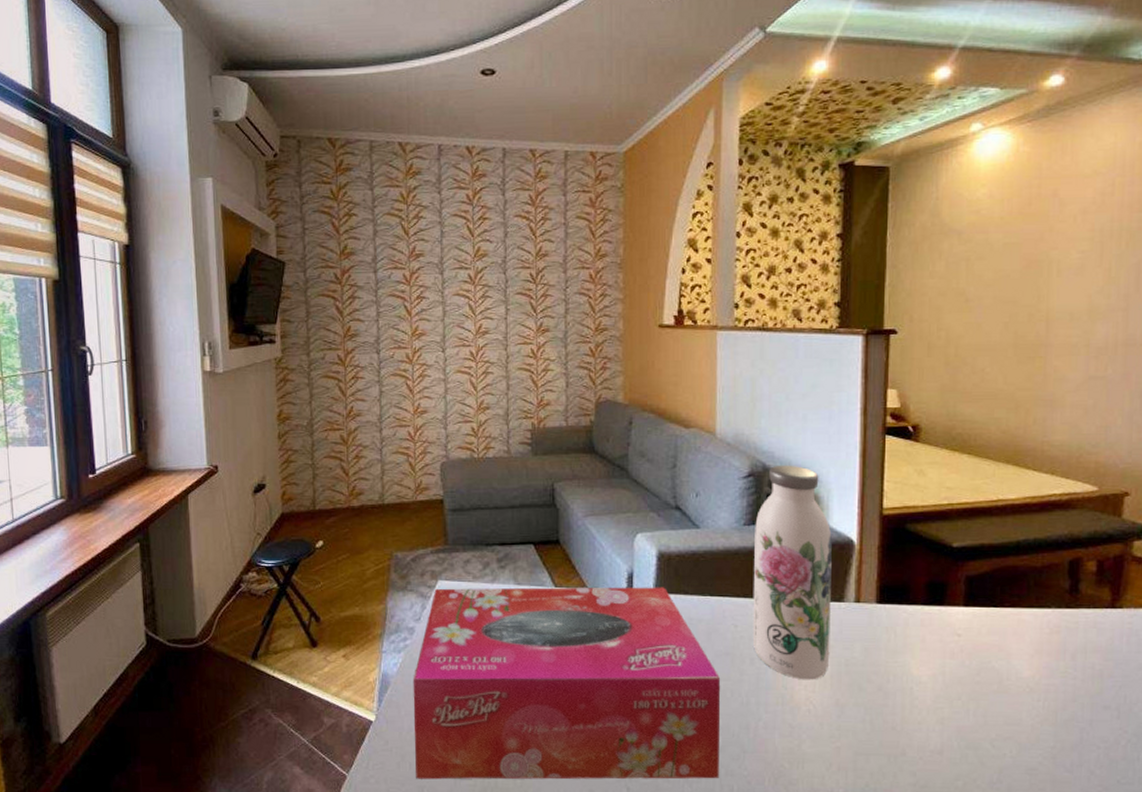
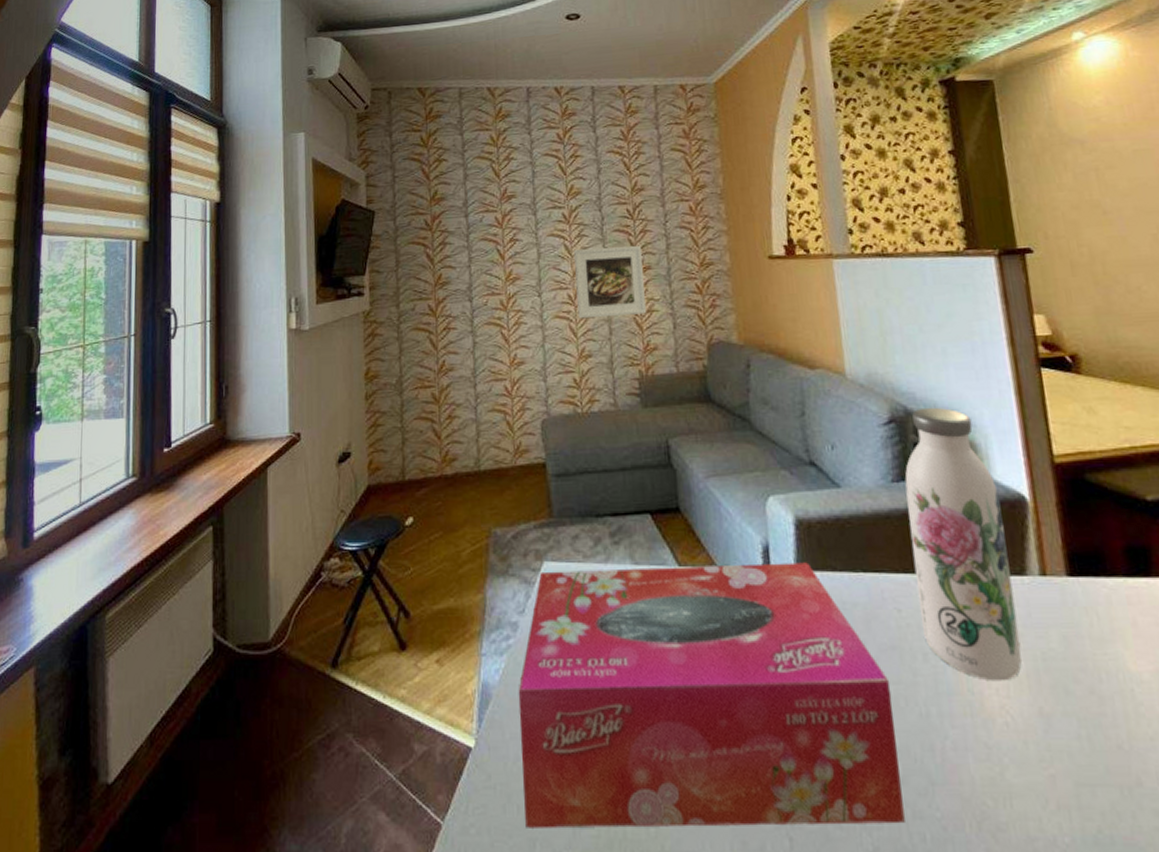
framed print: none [478,308,542,374] -> present [574,245,646,319]

